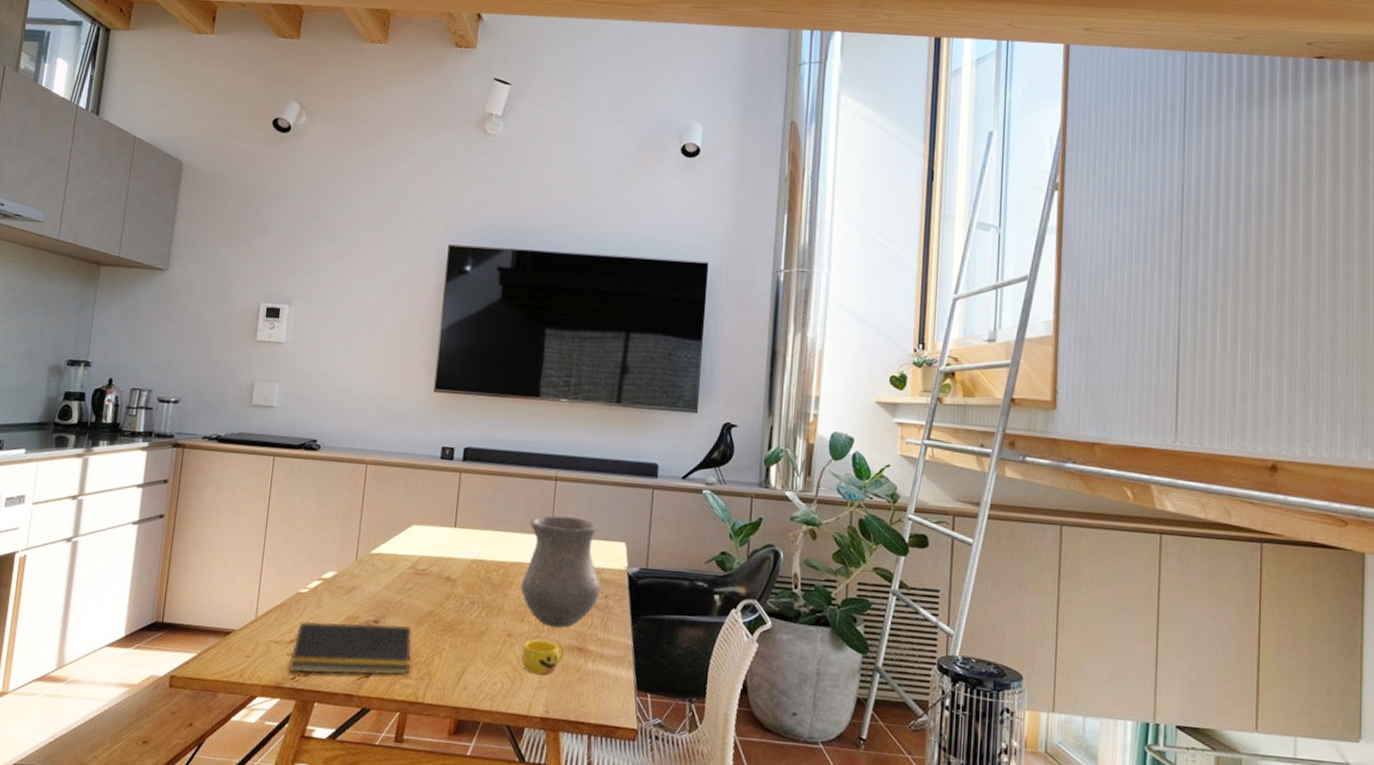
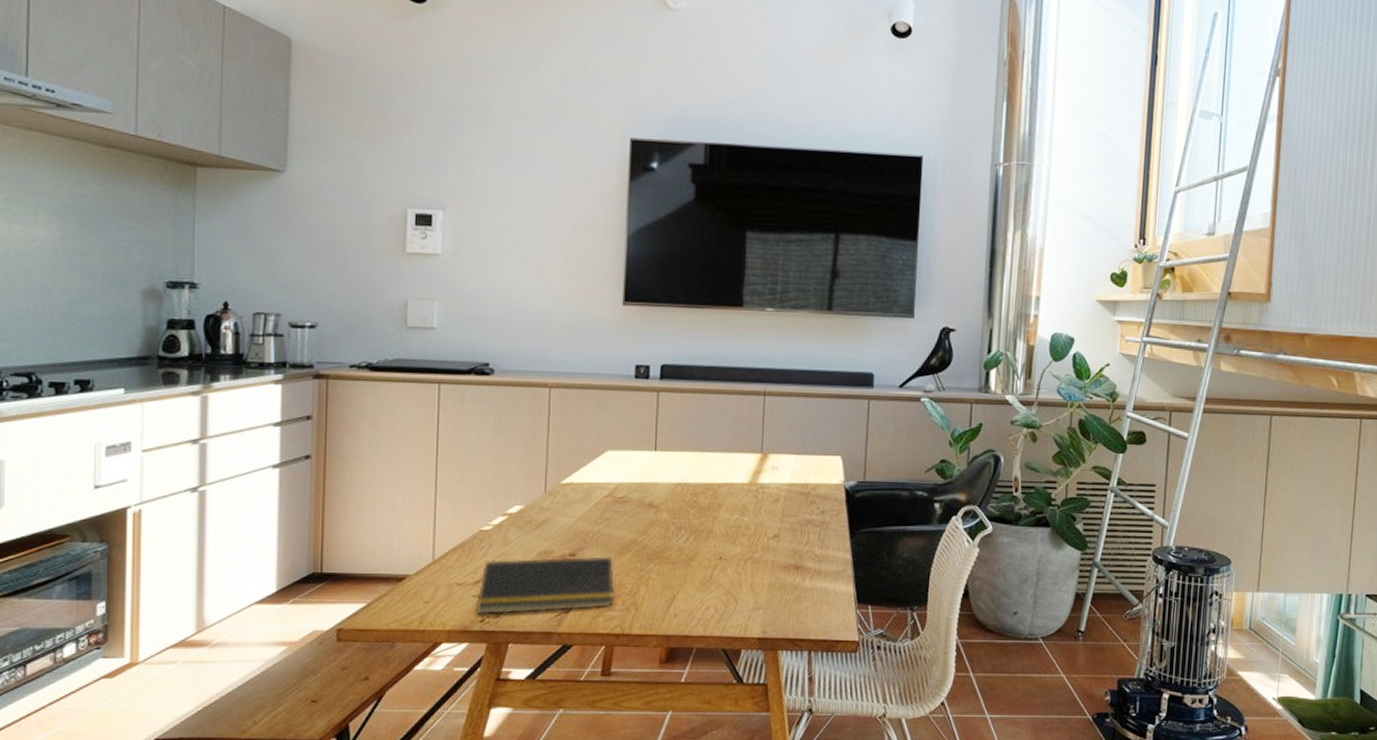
vase: present [520,515,601,628] -> none [731,432,817,547]
cup: present [521,640,566,675] -> none [735,561,782,596]

